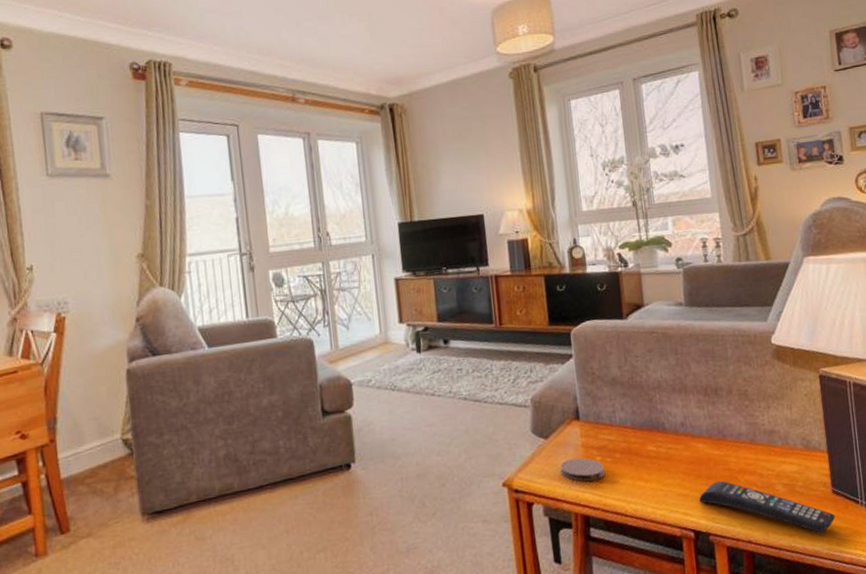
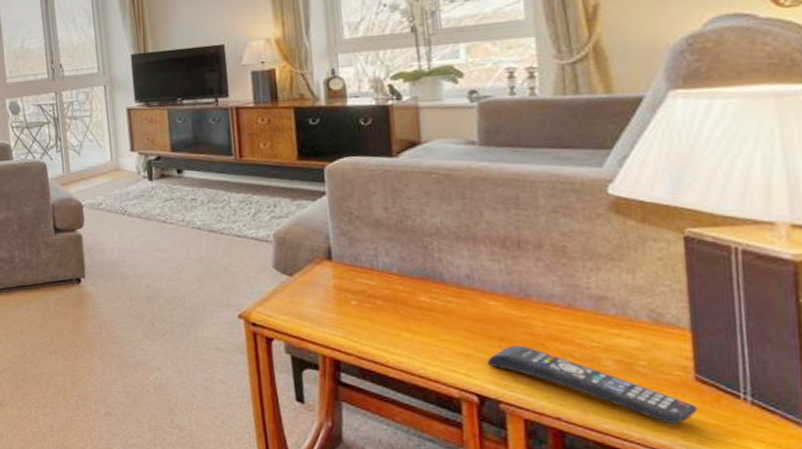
coaster: present [560,458,605,482] -> none [306,300,361,325]

